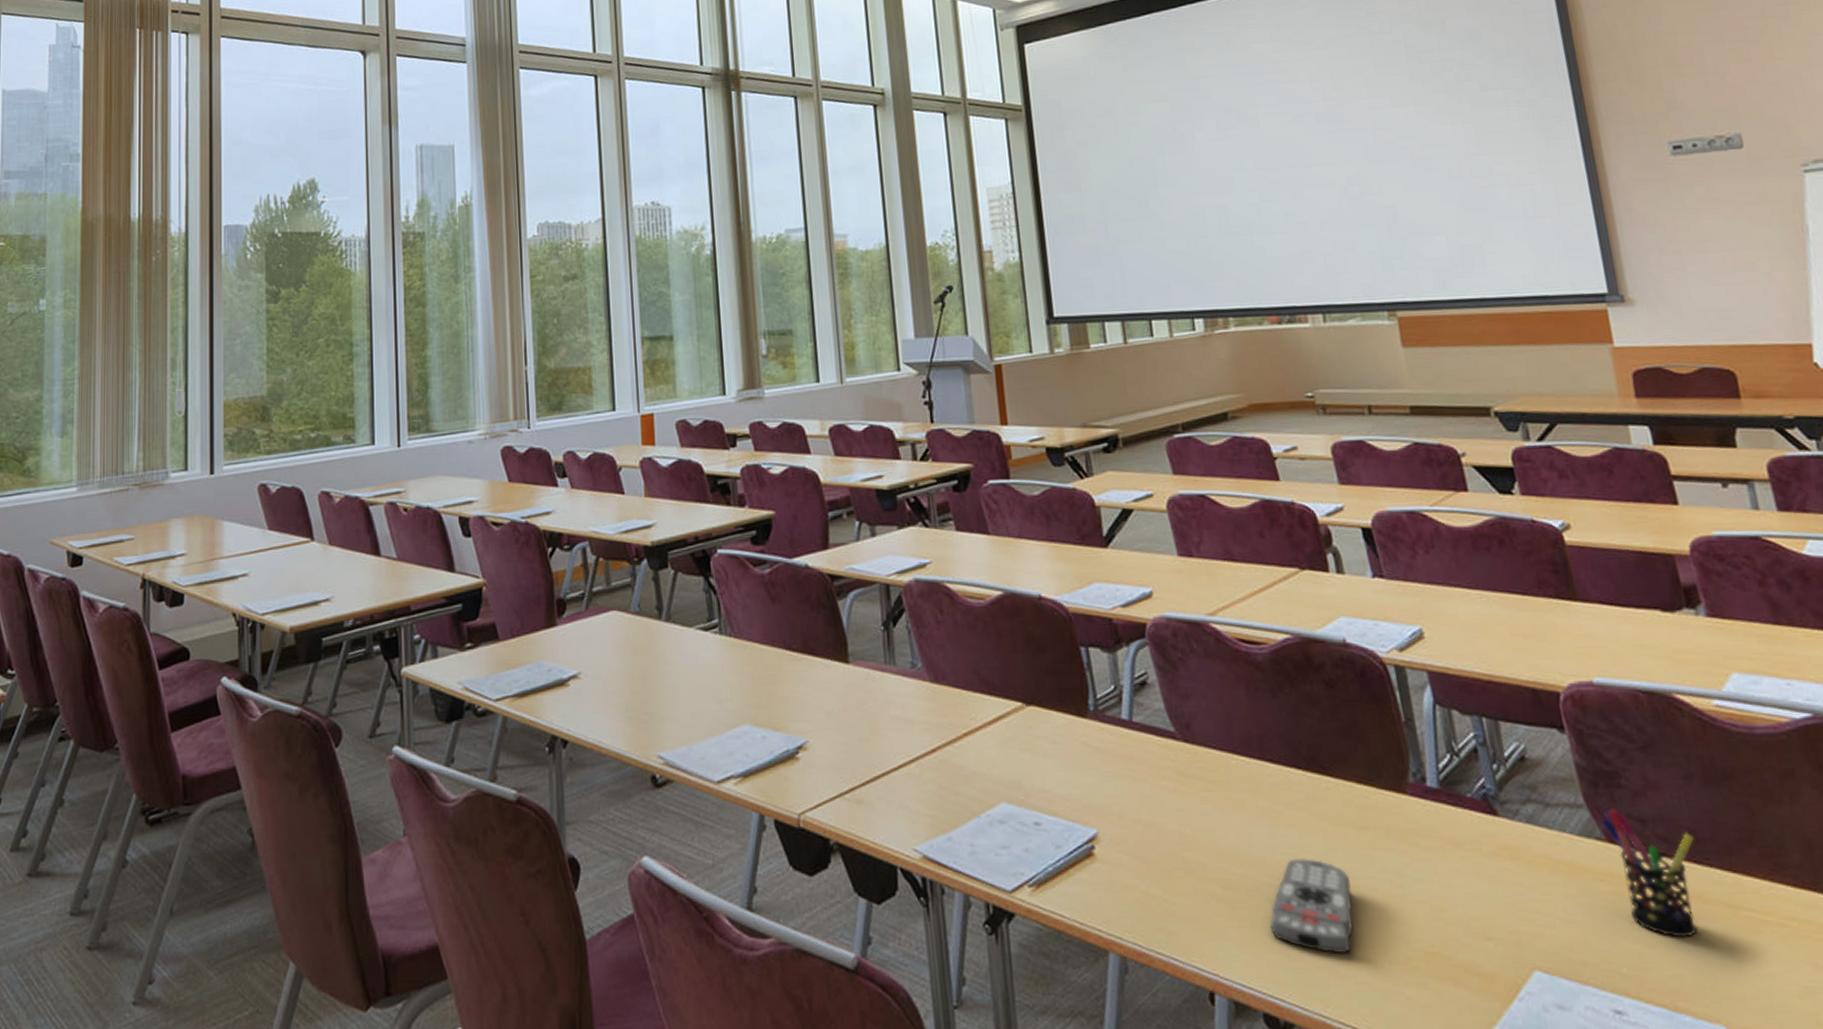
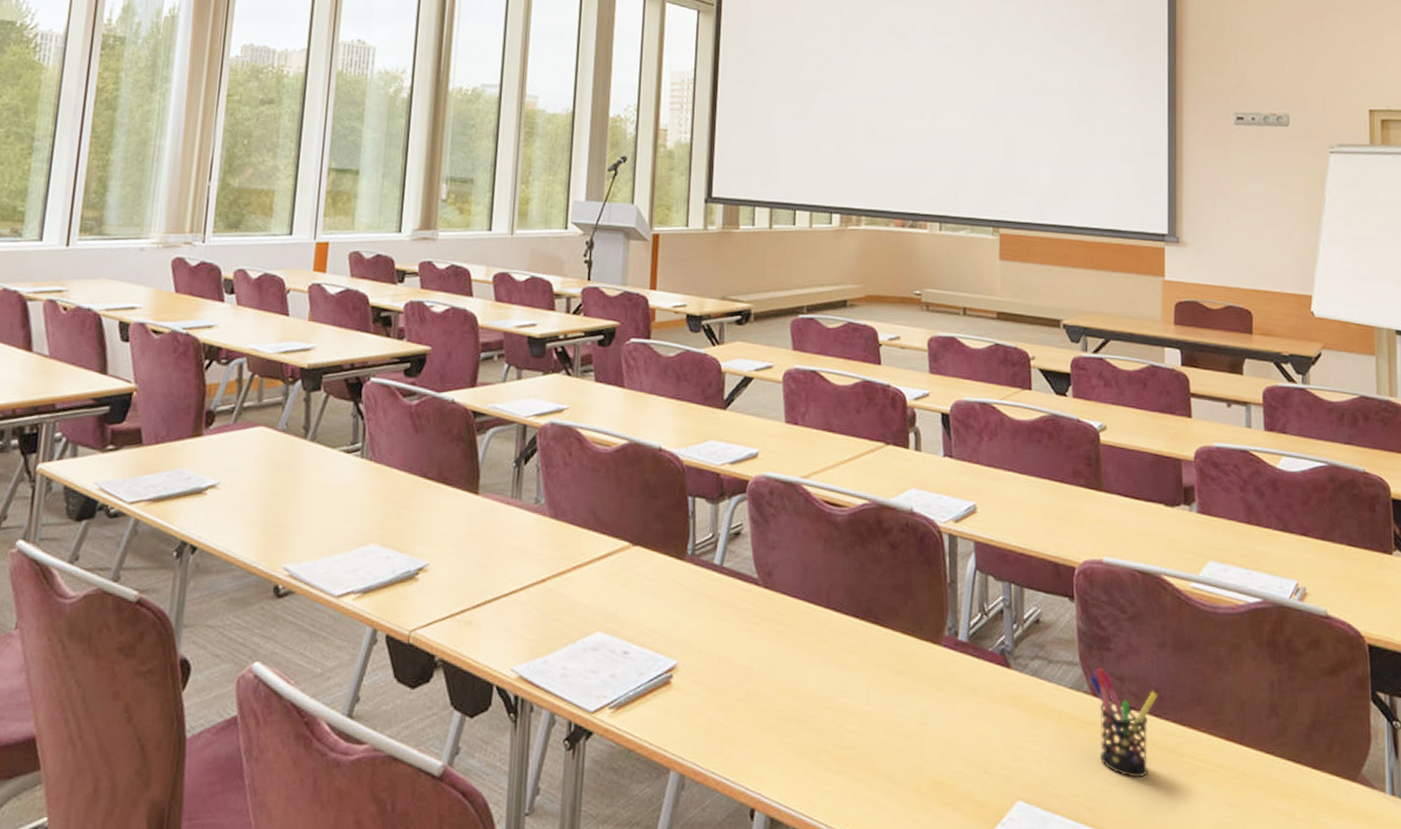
remote control: present [1269,858,1354,953] -> none [810,696,883,779]

